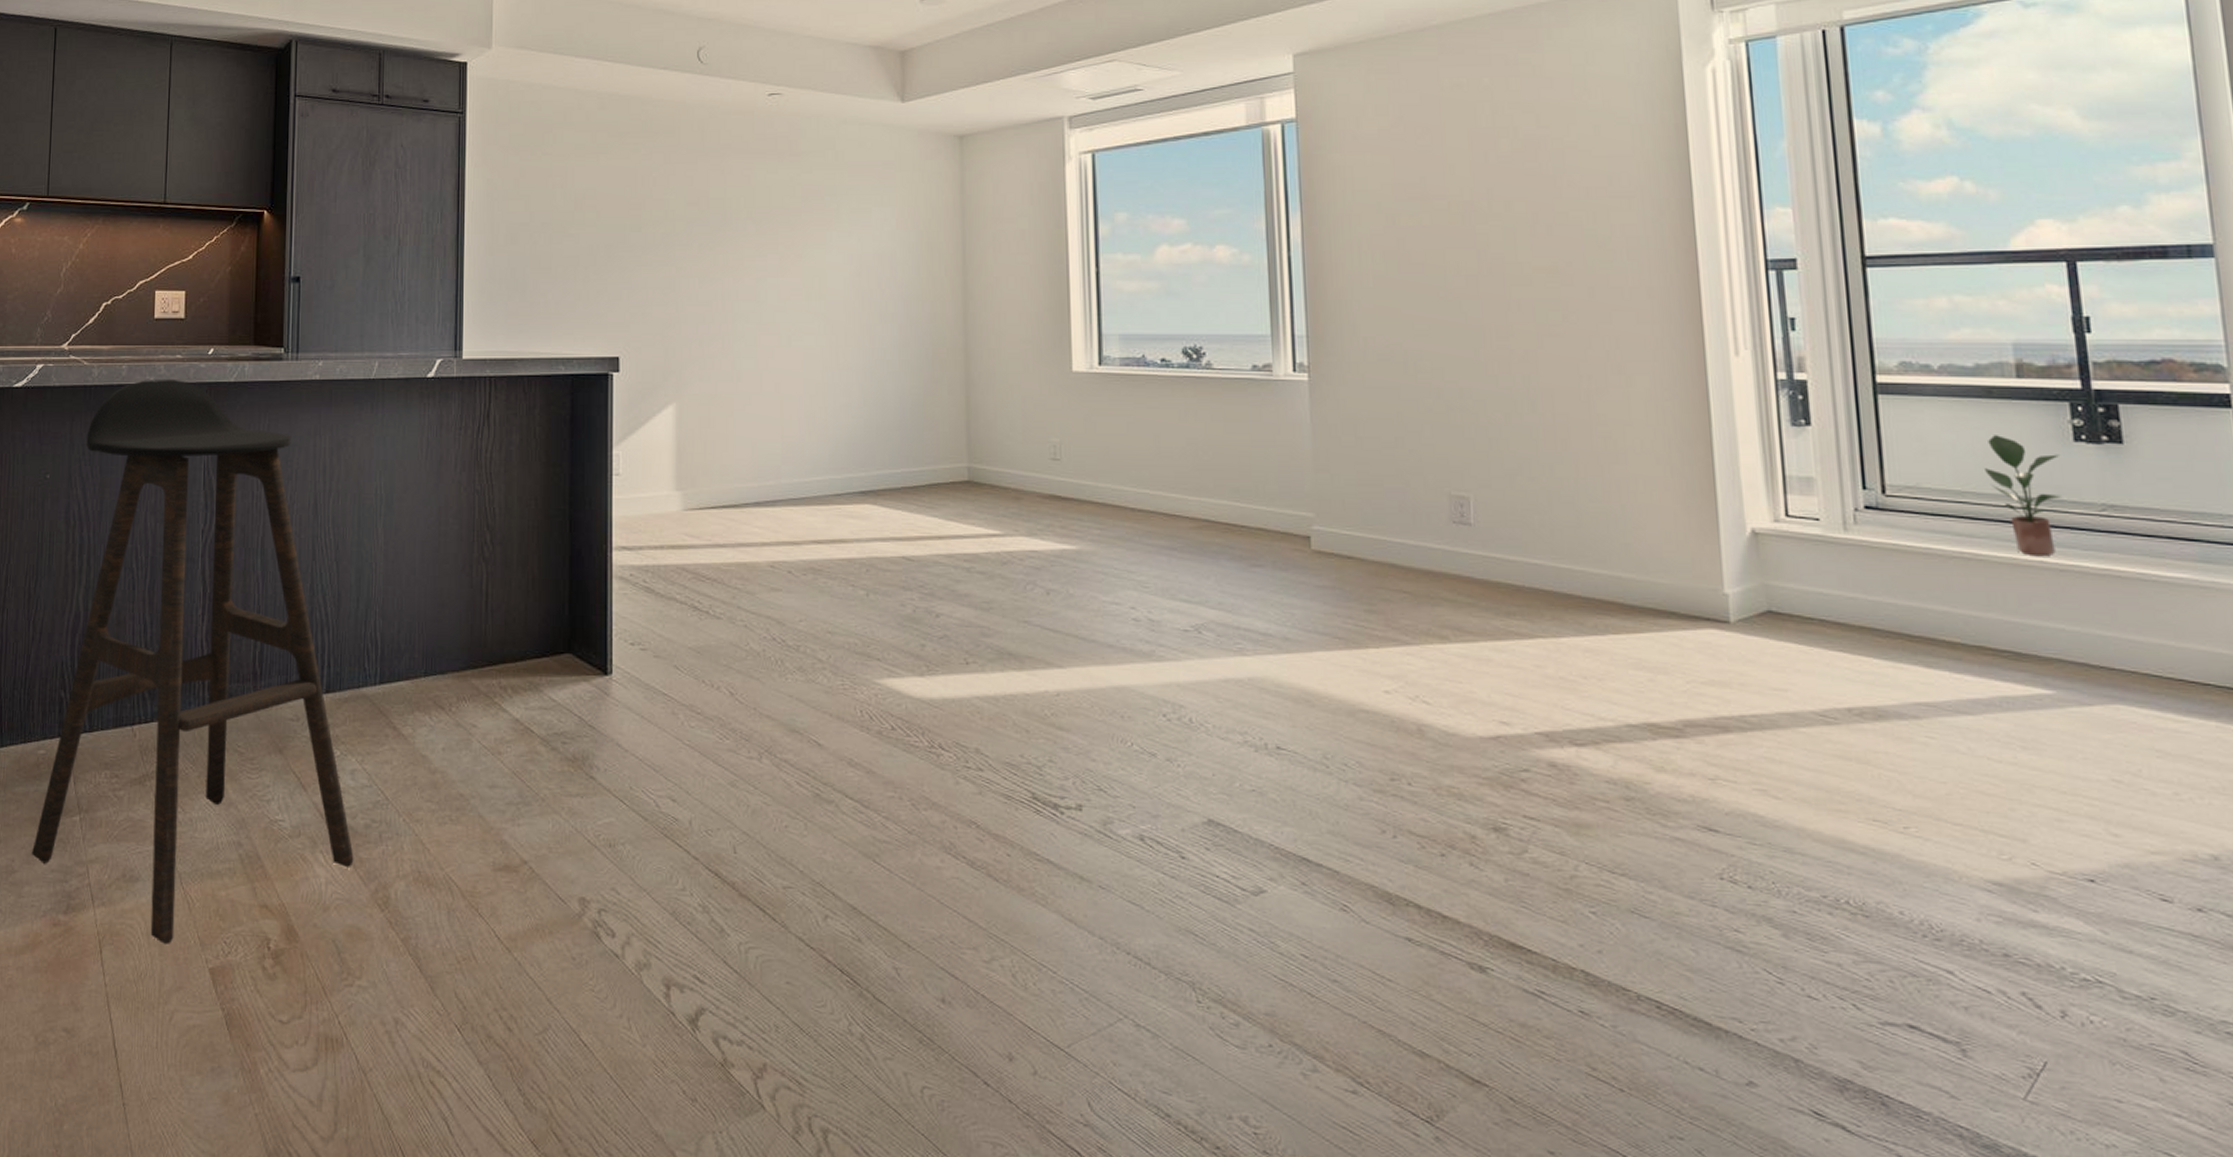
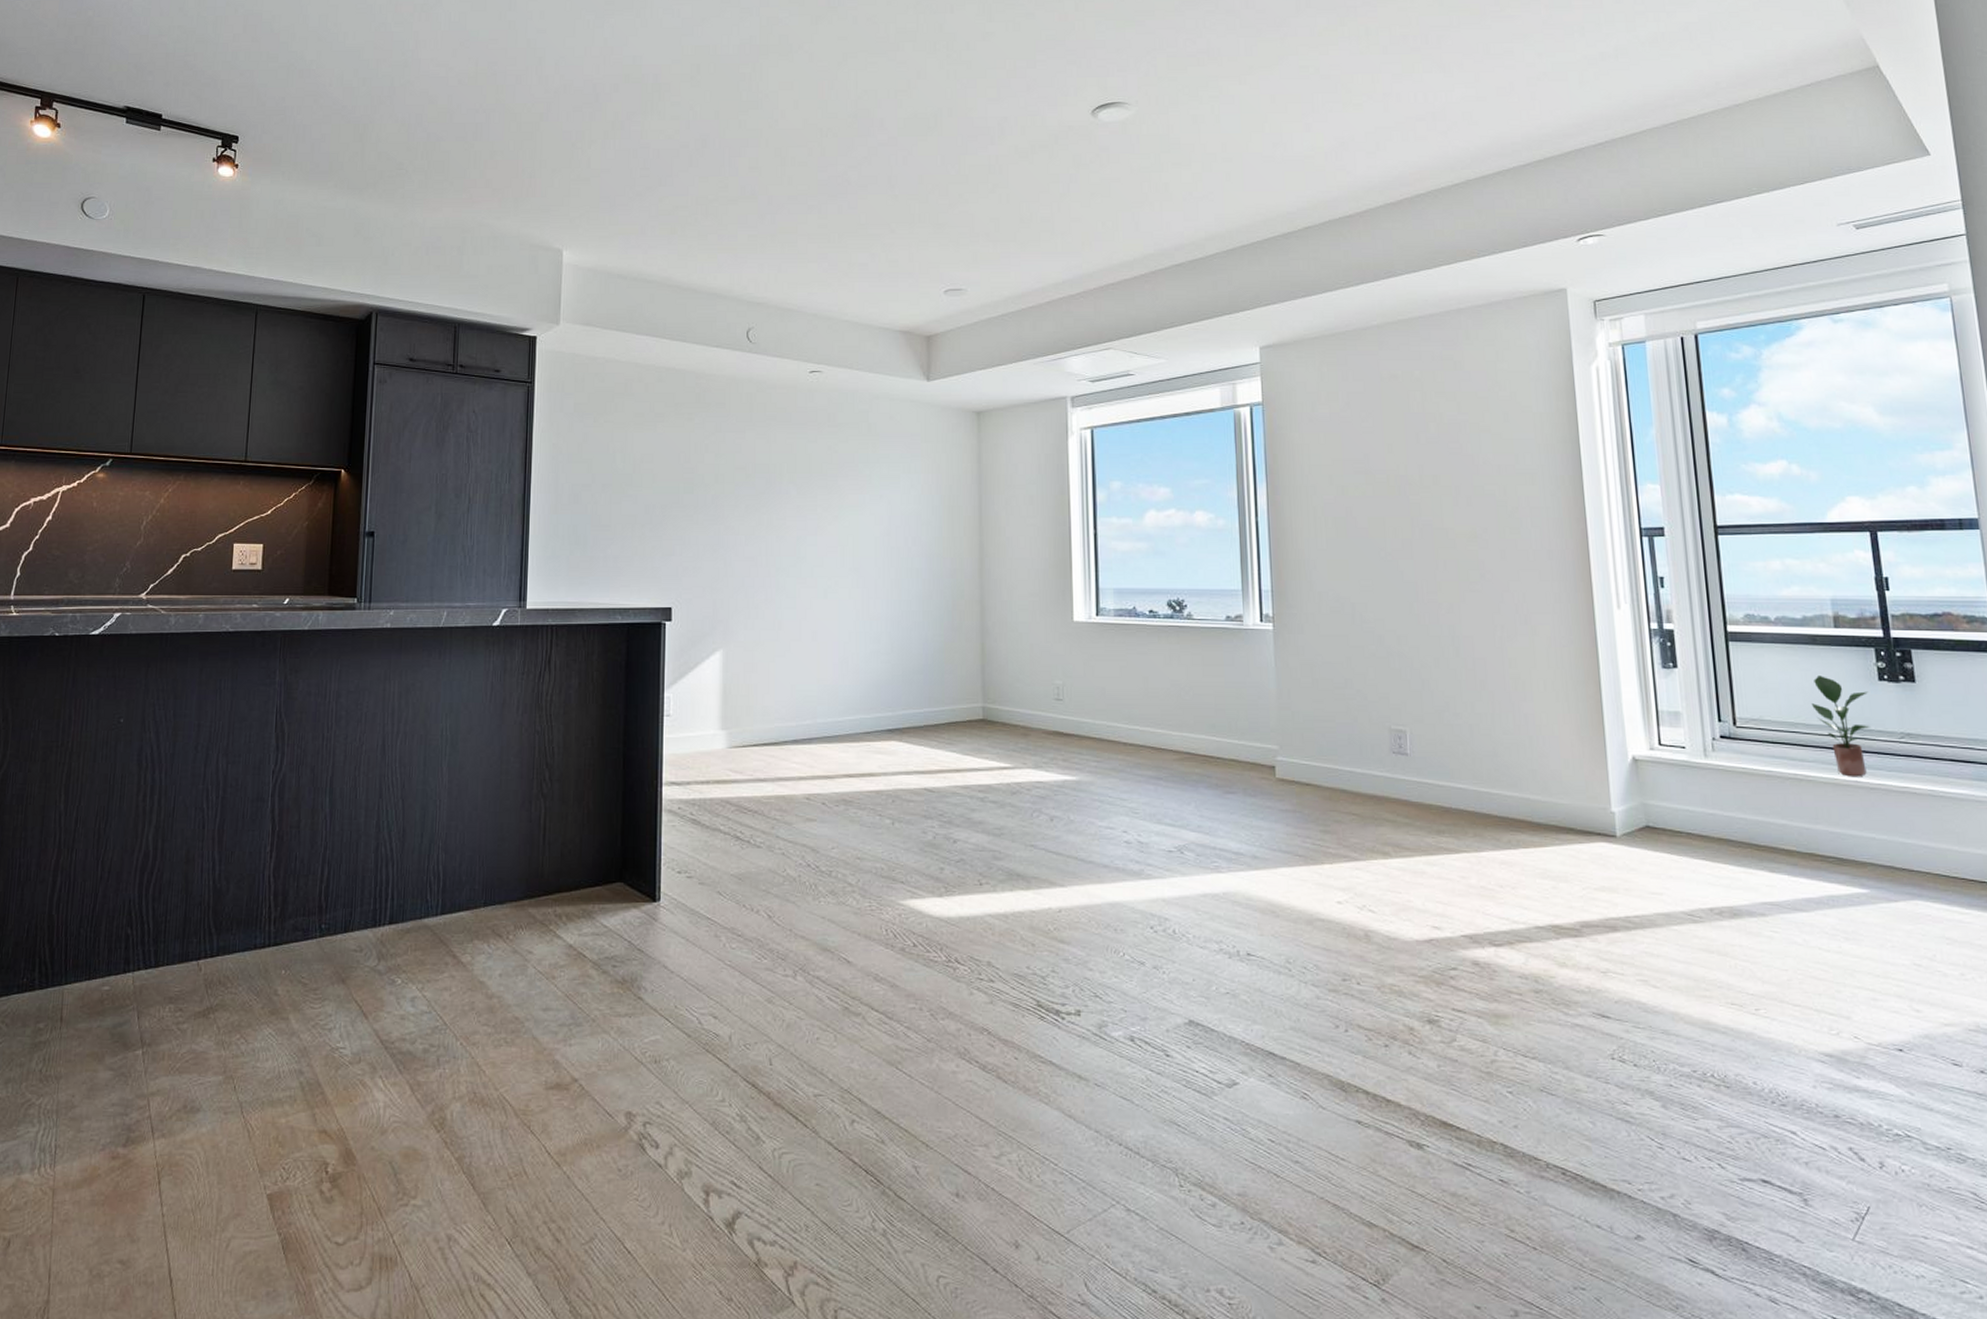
bar stool: present [32,379,354,946] -> none [93,627,412,1174]

